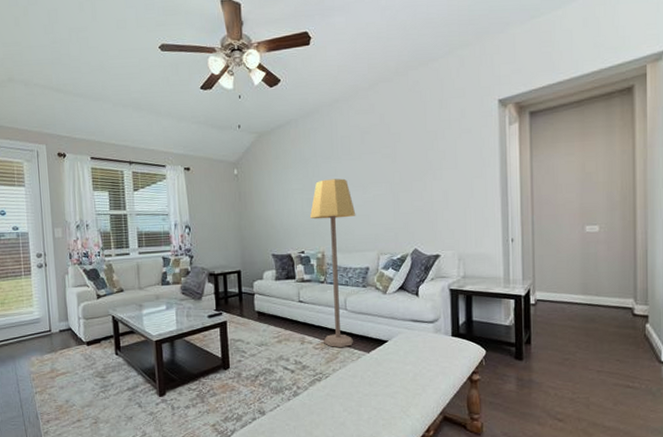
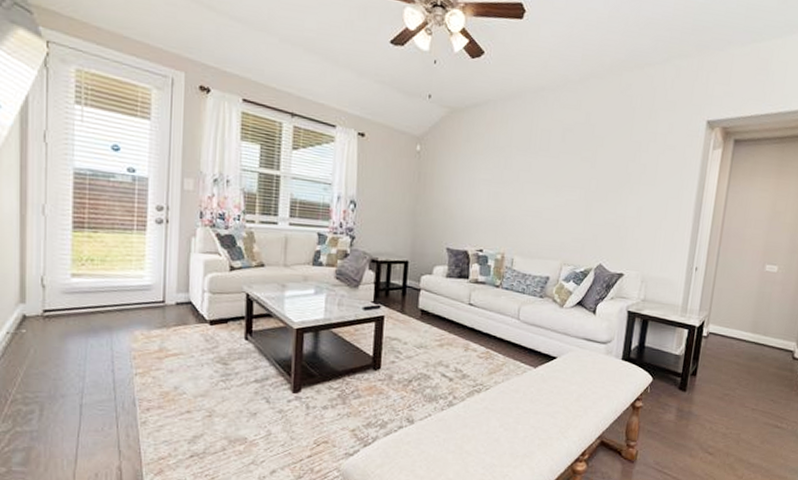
lamp: present [309,178,356,348] -> none [488,173,545,360]

